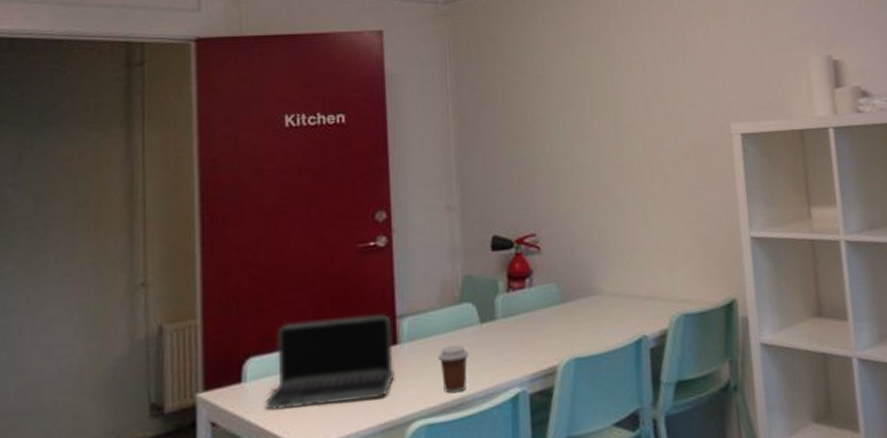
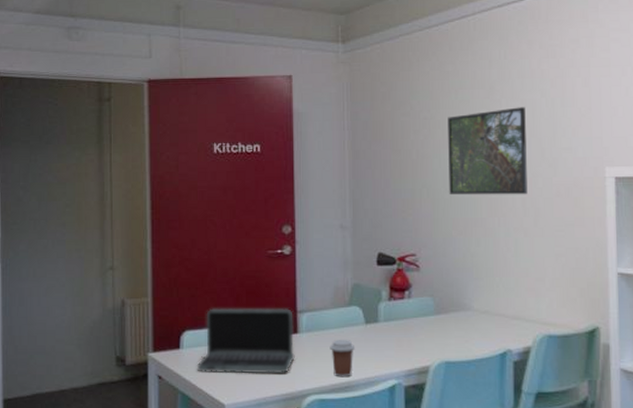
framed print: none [564,61,654,162] -> present [448,107,528,195]

